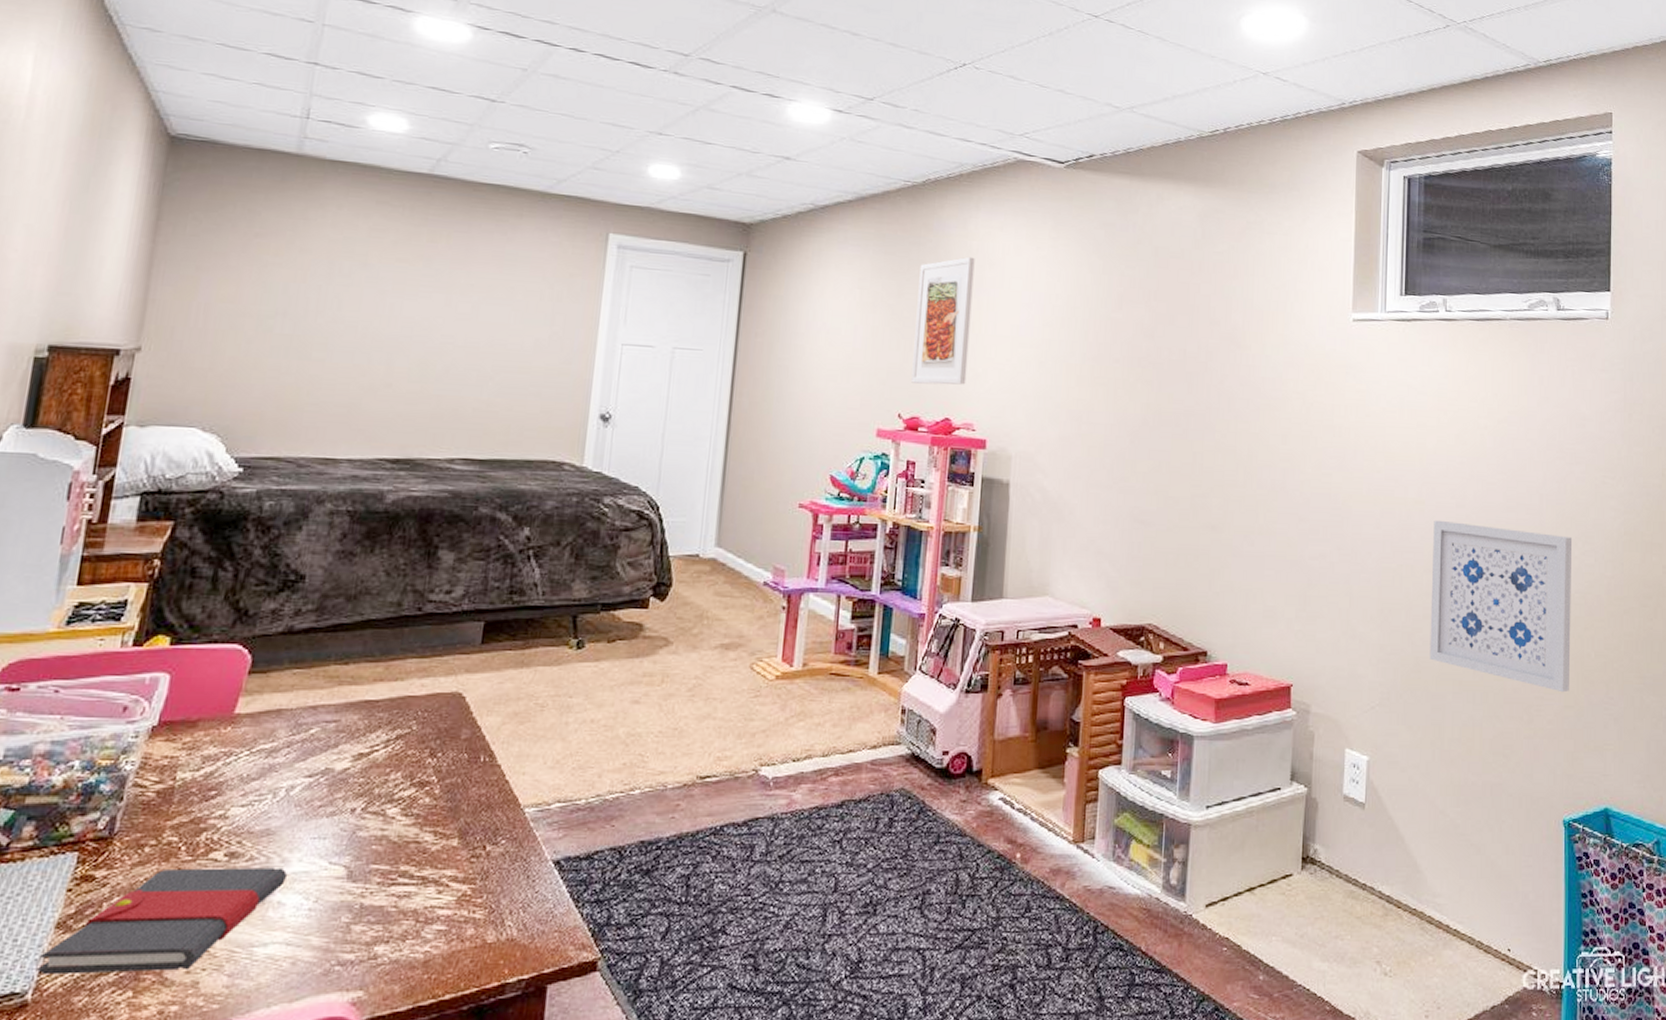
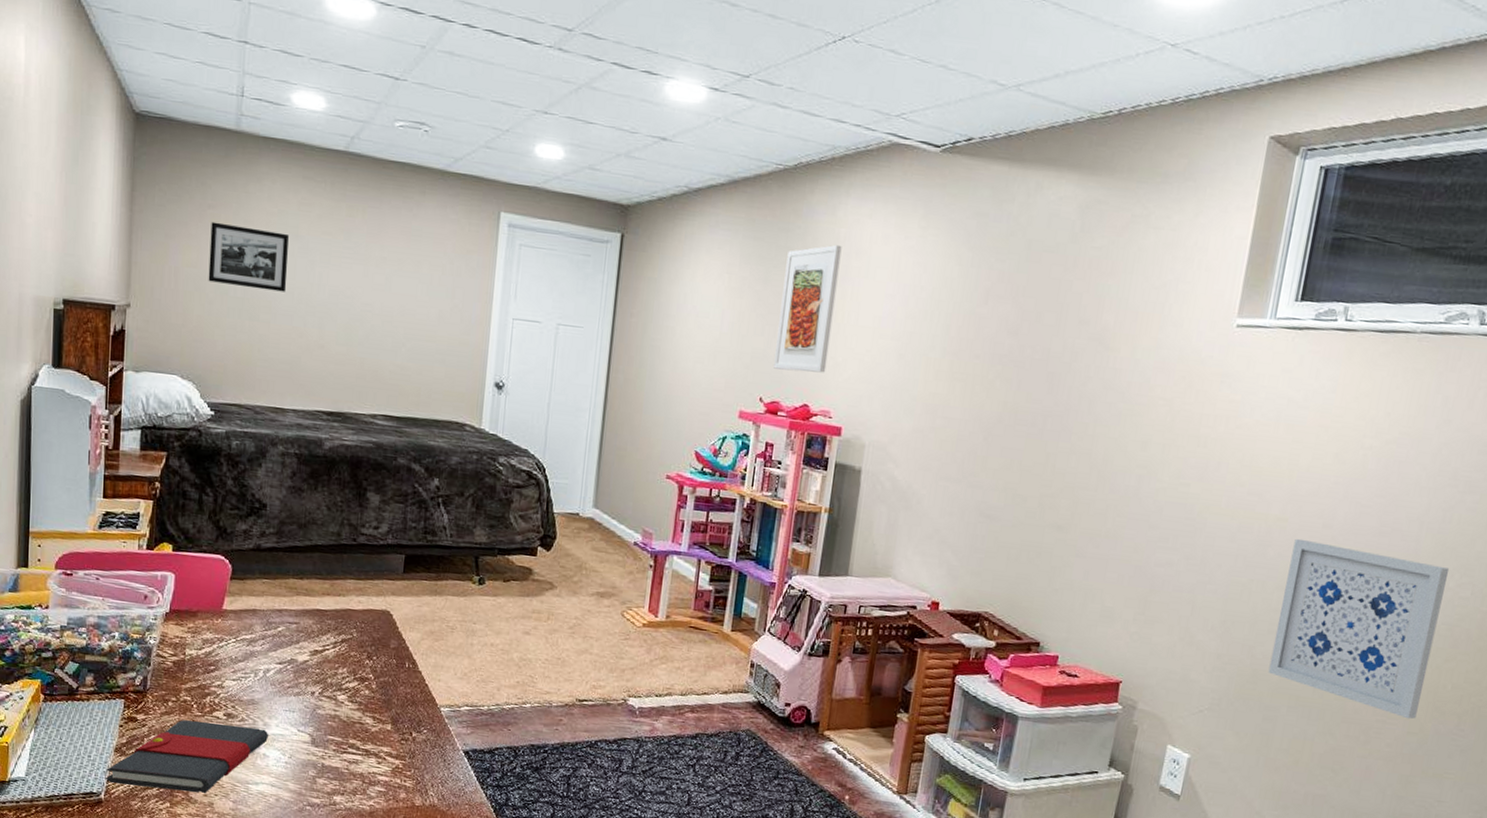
picture frame: none [247,251,355,326] -> present [208,221,289,292]

